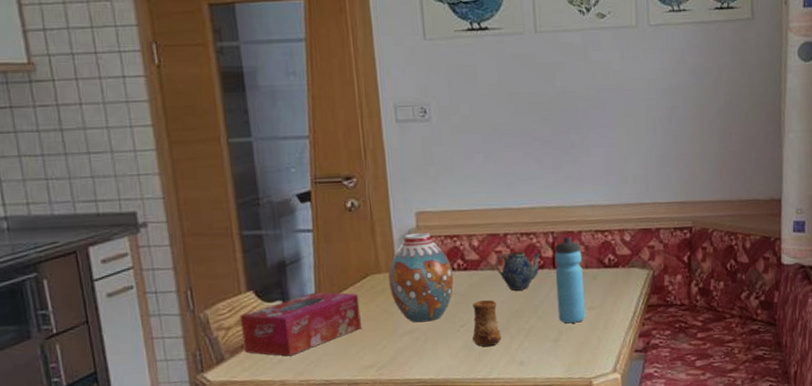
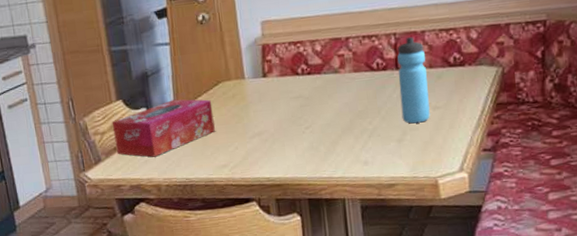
vase: present [388,232,454,323] -> none [237,40,298,125]
cup: present [472,299,501,347] -> none [317,102,345,147]
teapot: present [495,251,540,291] -> none [338,53,383,93]

